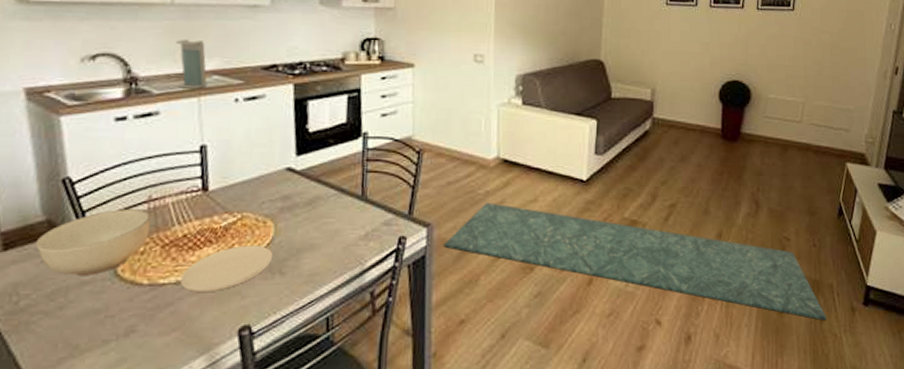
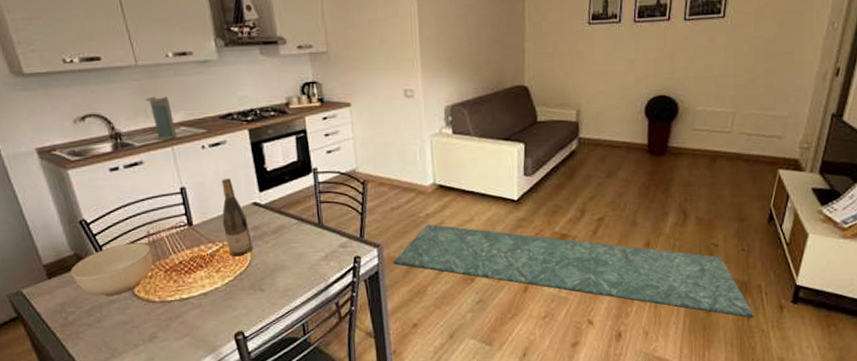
plate: present [180,245,274,292] -> none [183,268,253,306]
wine bottle: none [245,137,280,231] -> present [222,177,254,257]

